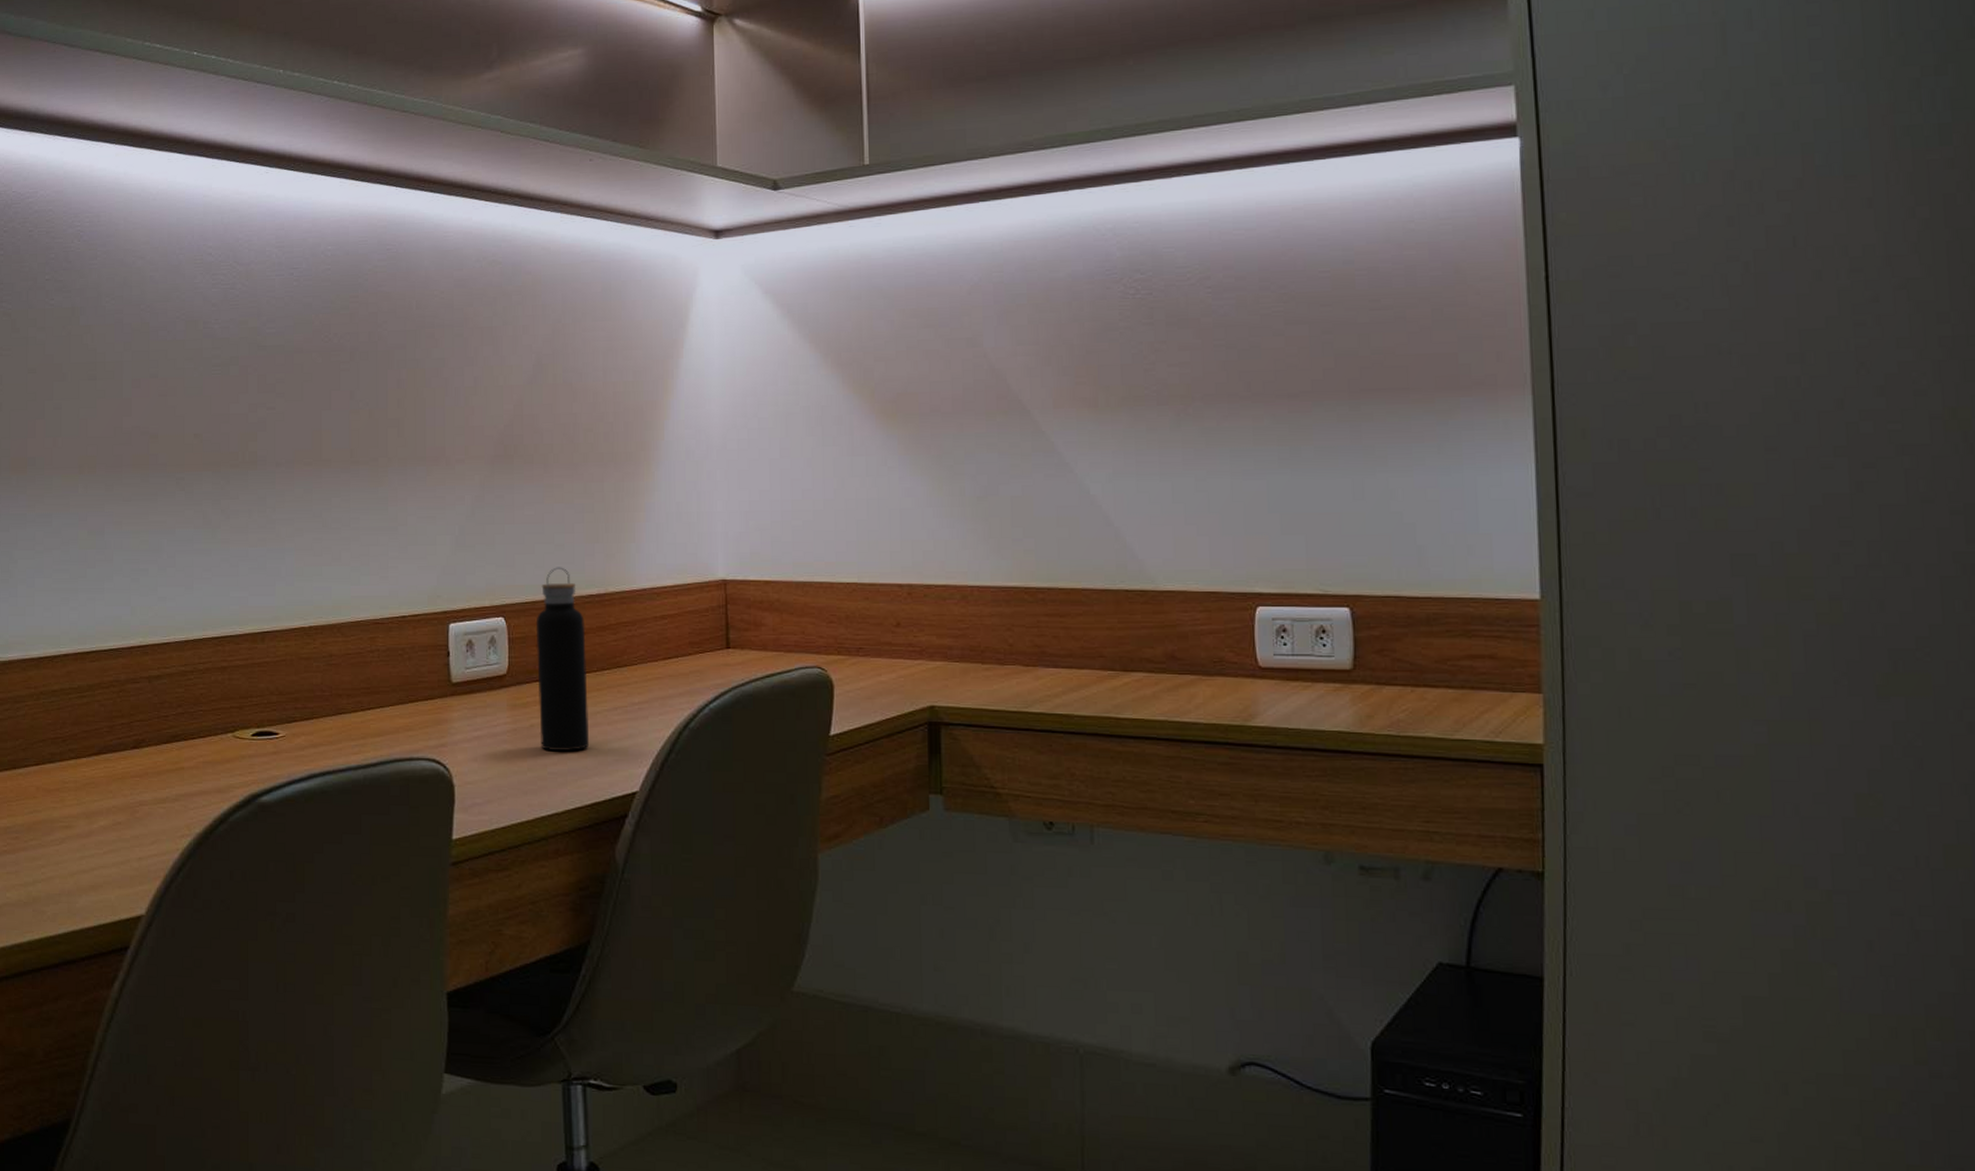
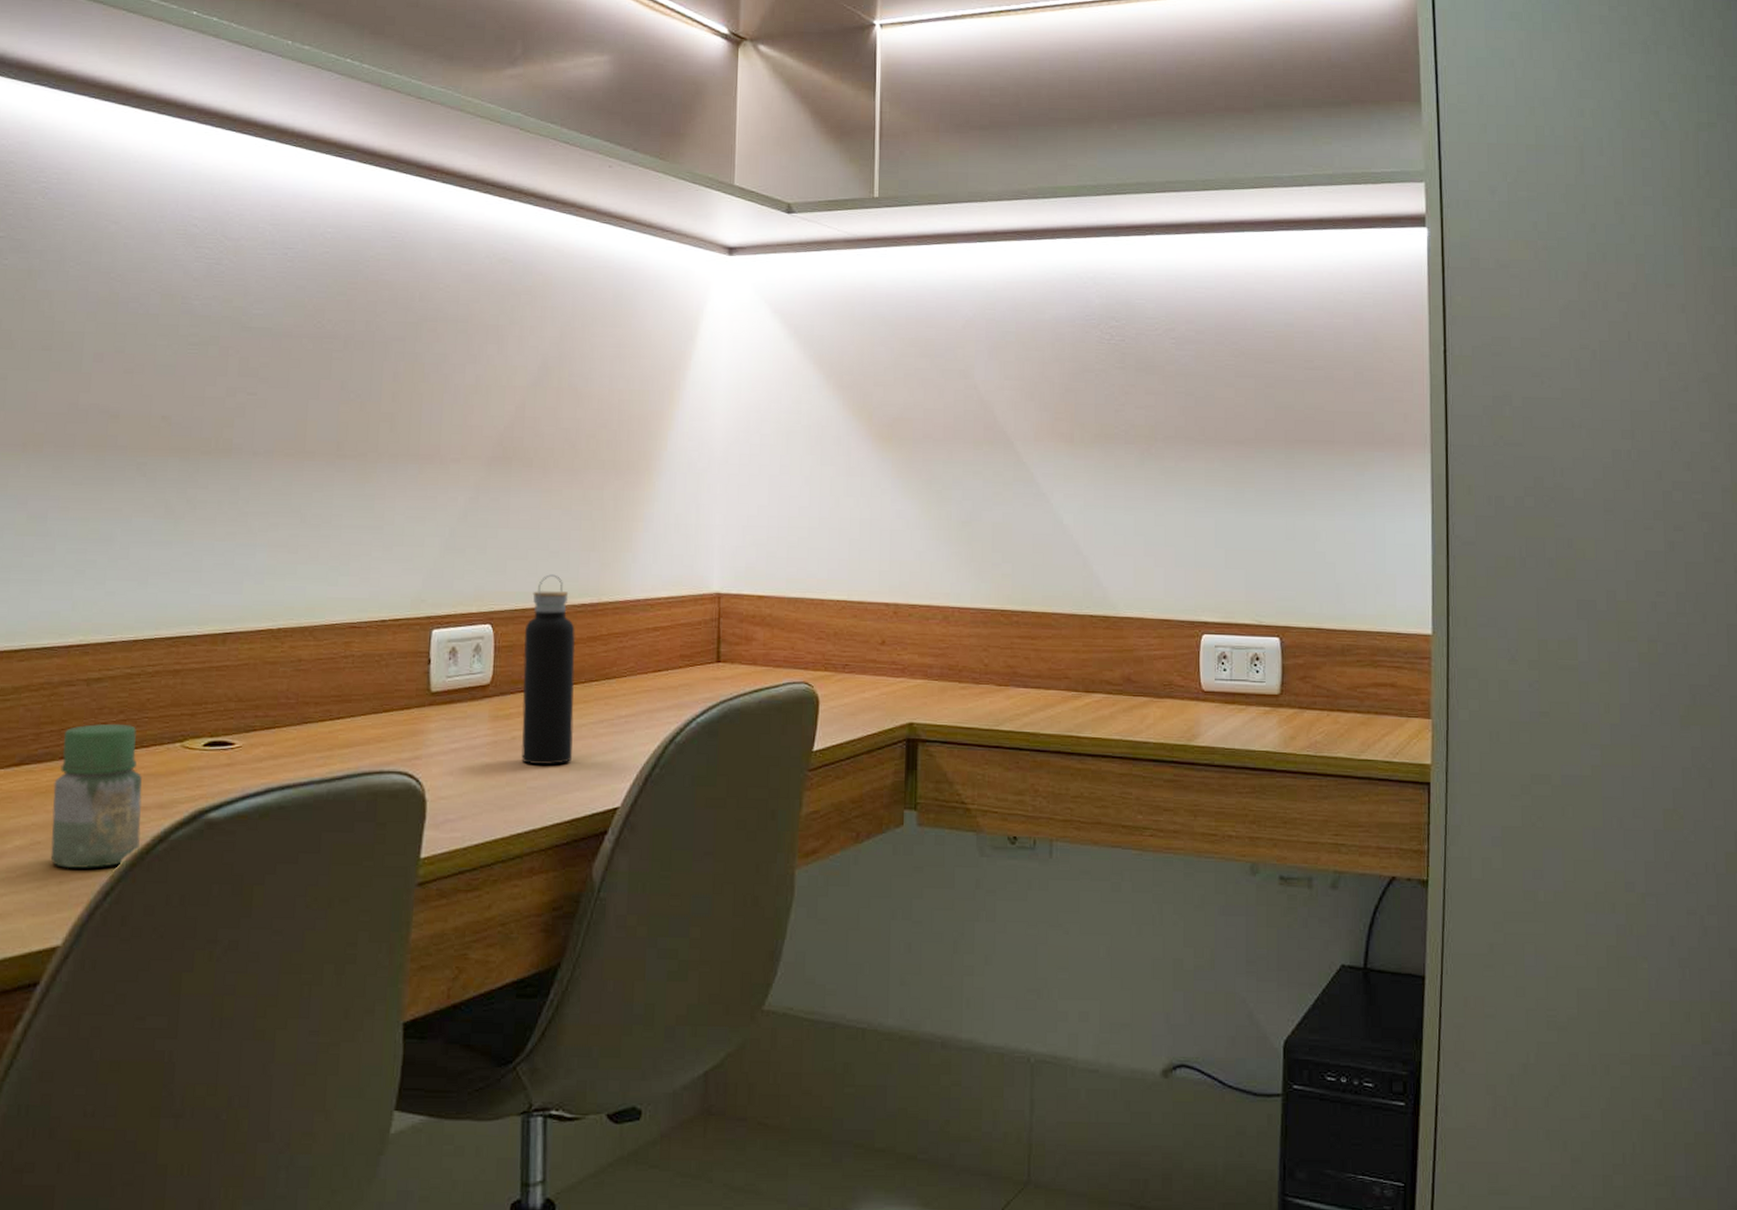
jar: none [128,716,204,846] -> present [50,723,142,868]

